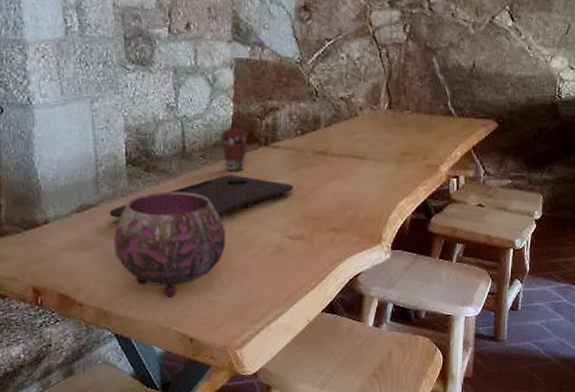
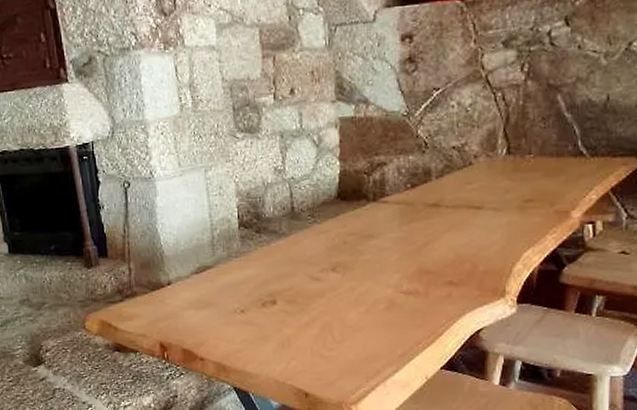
cutting board: present [109,175,293,219] -> none [224,232,405,279]
bowl: present [114,191,226,297] -> none [230,250,338,353]
coffee cup: present [220,127,249,172] -> none [327,184,356,229]

